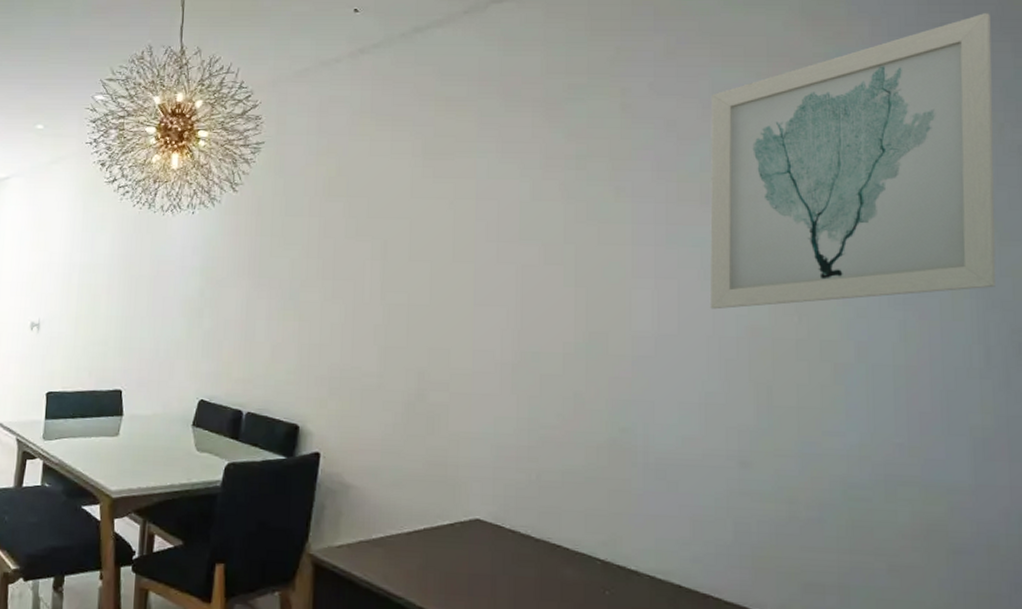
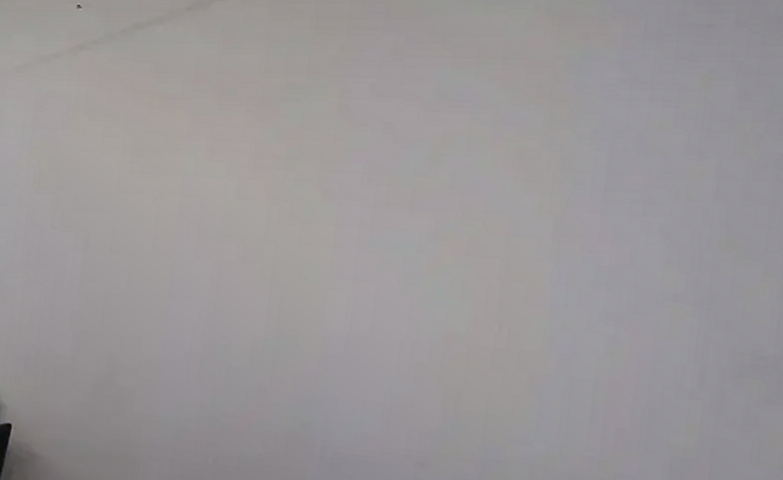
wall art: present [709,12,997,310] -> none [406,12,768,314]

